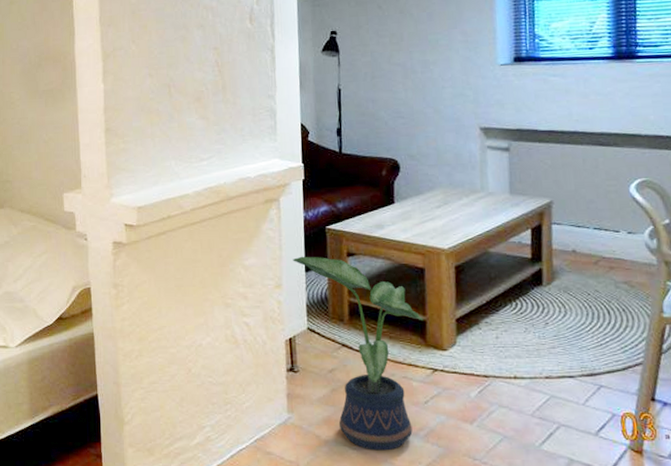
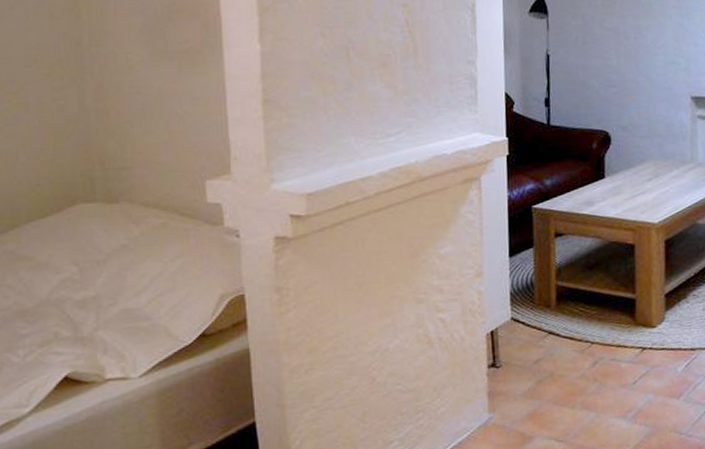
potted plant: present [292,256,424,451] -> none [495,239,633,440]

